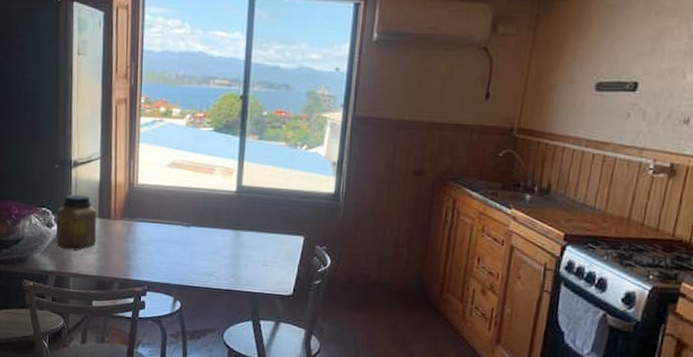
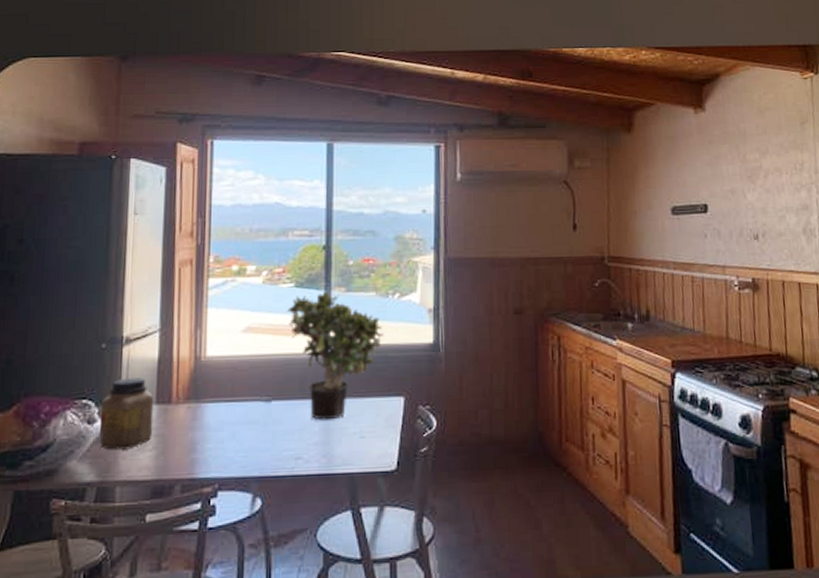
potted plant: none [205,138,291,248] -> present [286,292,384,420]

